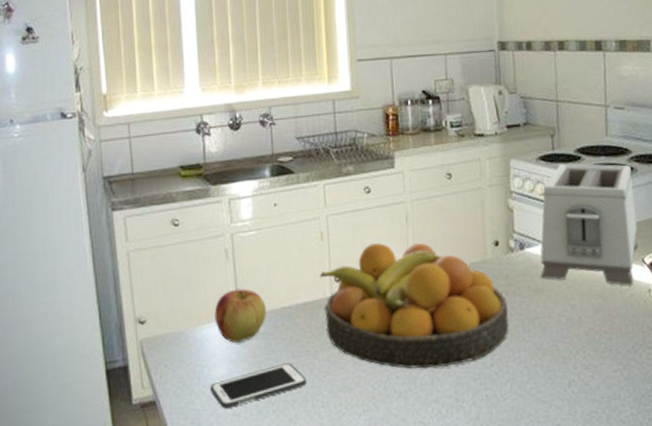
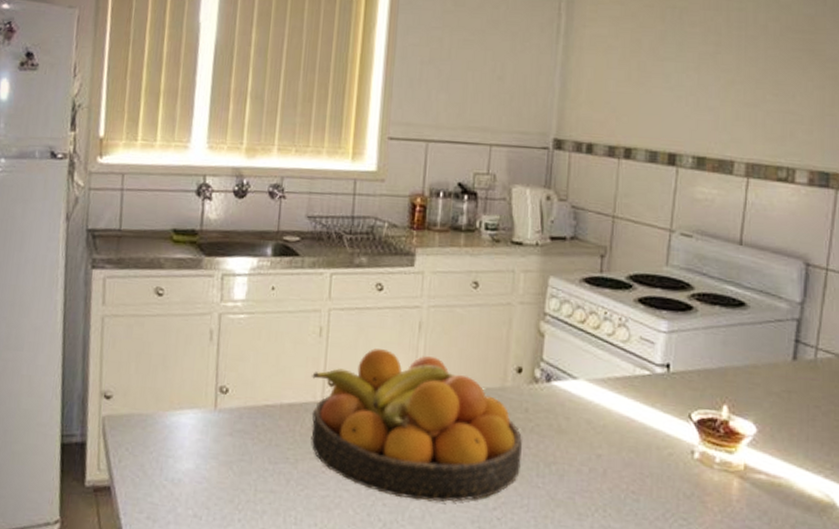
cell phone: present [210,363,307,410] -> none [172,468,281,509]
apple: present [214,288,267,343] -> none [188,375,248,437]
toaster: present [540,164,638,286] -> none [566,290,690,444]

